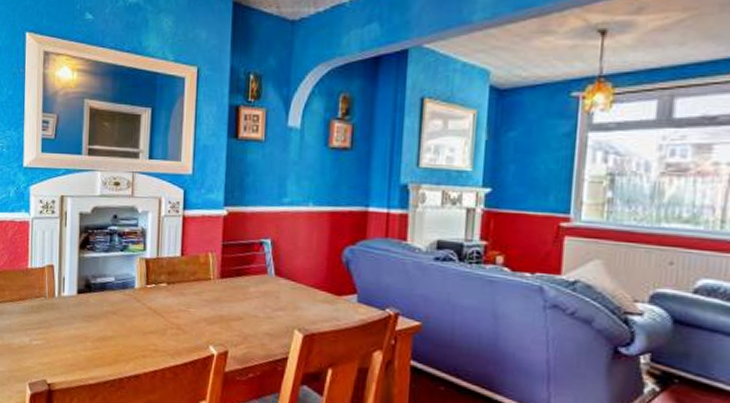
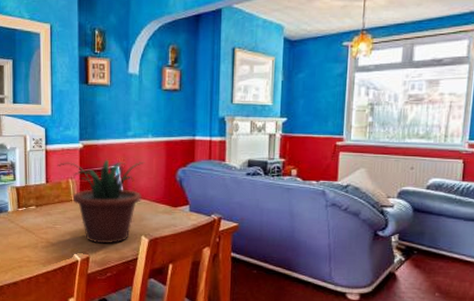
potted plant: none [195,230,303,336] -> present [57,159,145,244]

